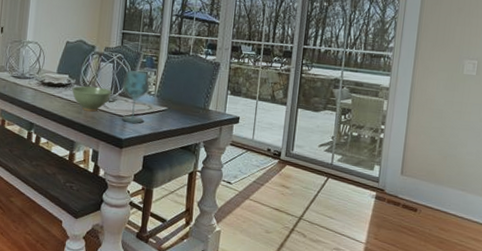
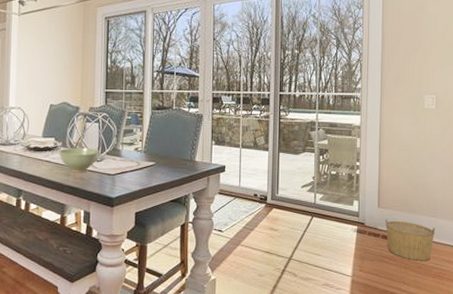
wine glass: present [122,70,150,124] -> none [109,129,136,180]
basket: none [407,187,464,236] -> present [385,218,436,261]

